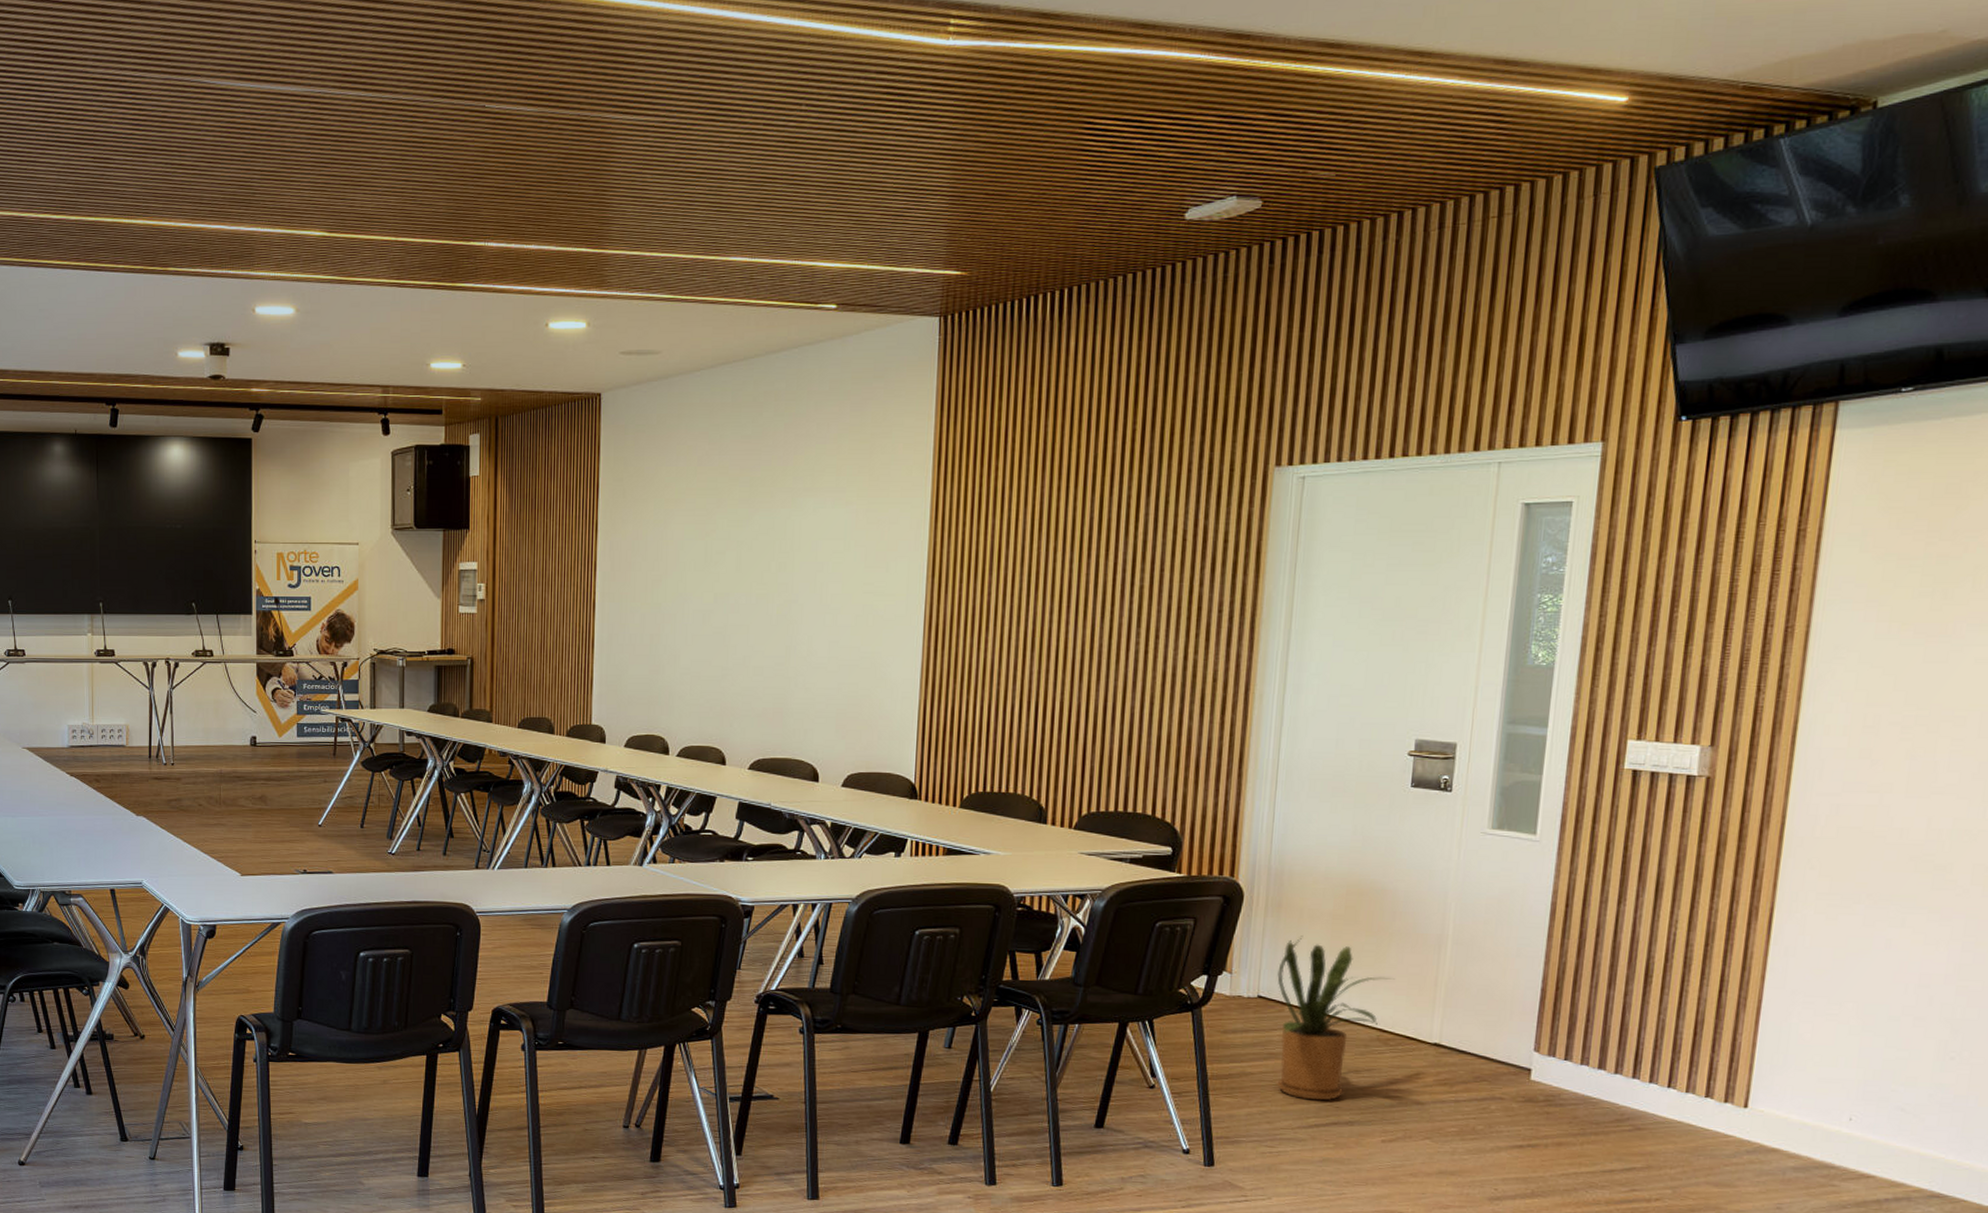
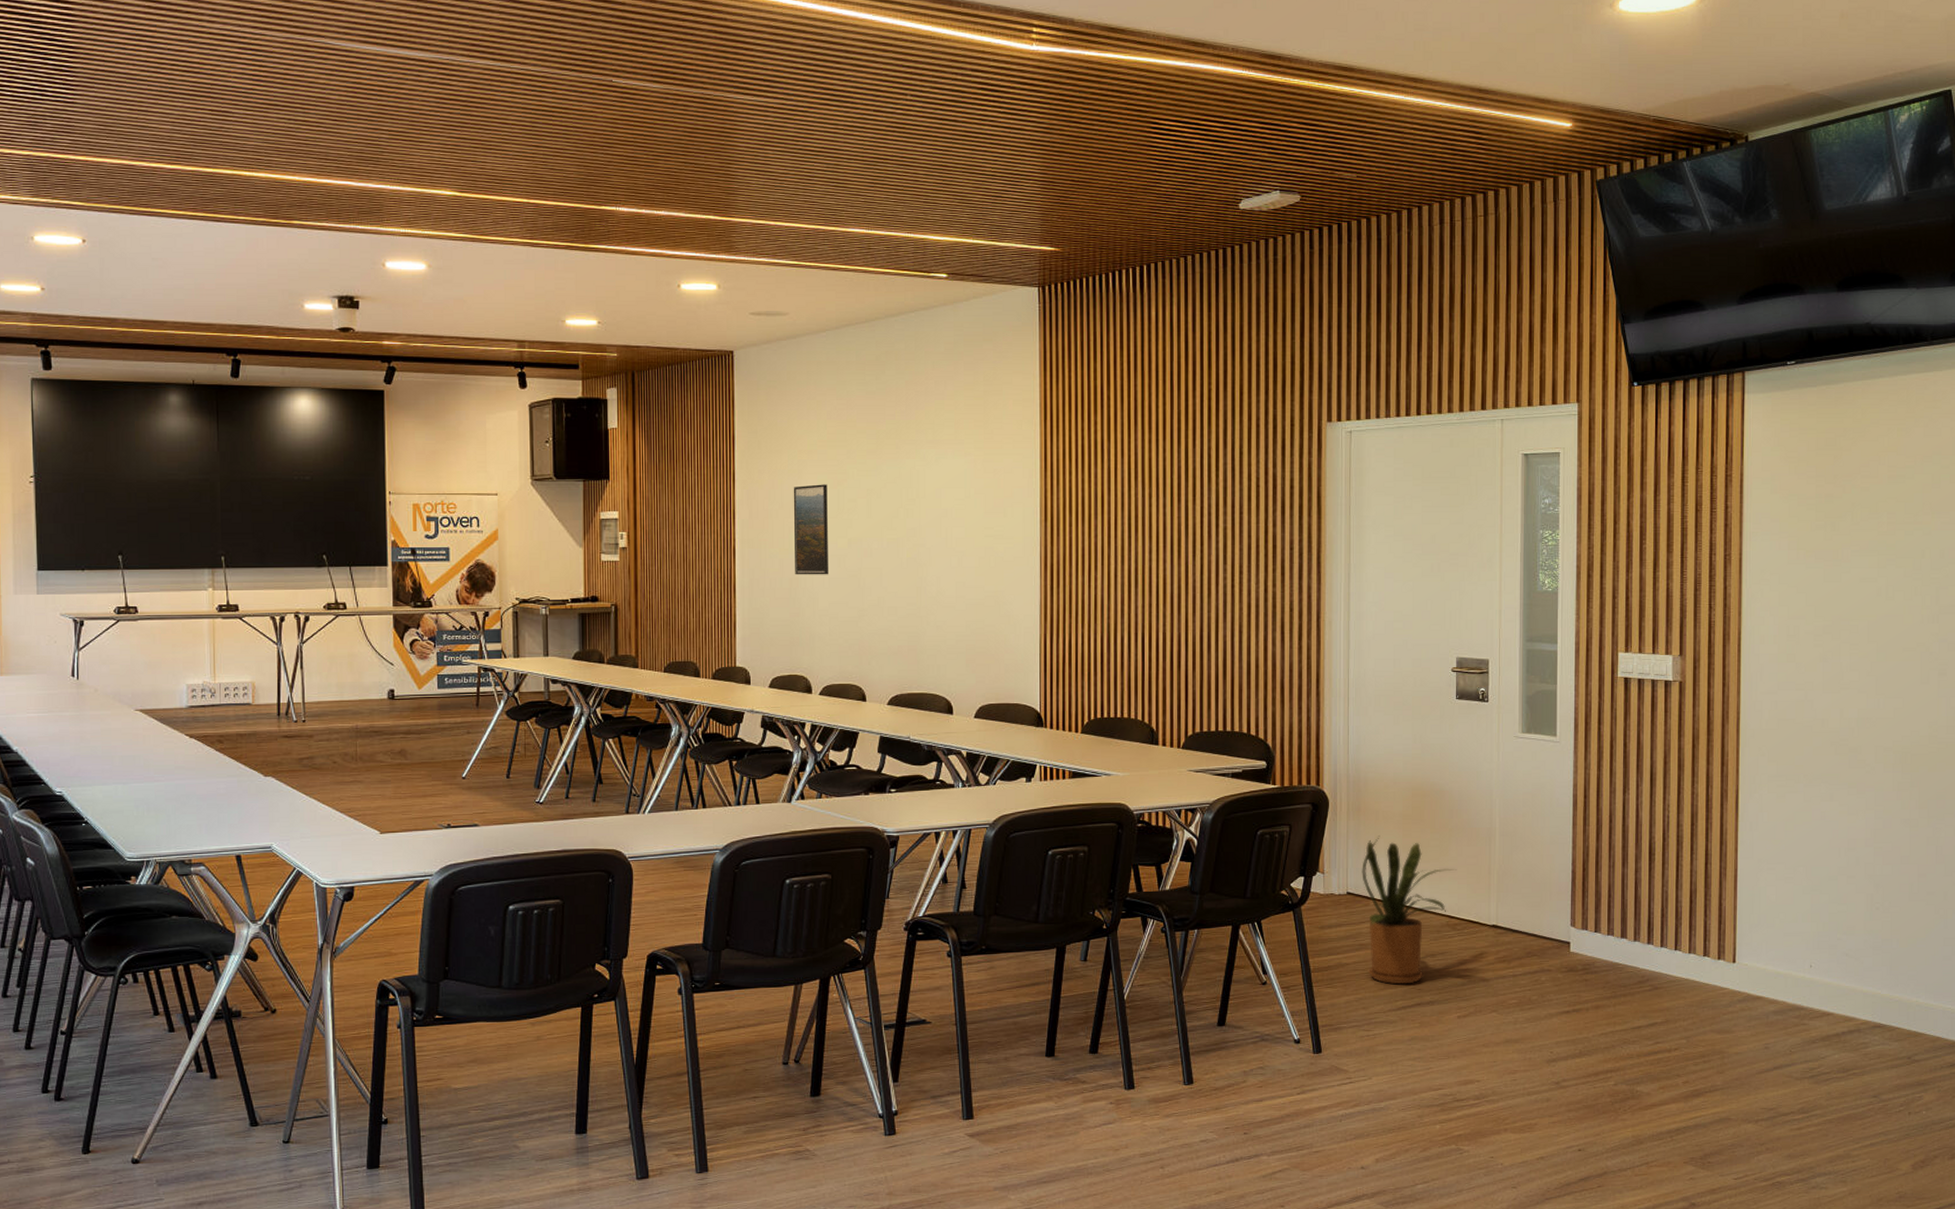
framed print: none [656,535,695,632] -> present [793,484,828,575]

